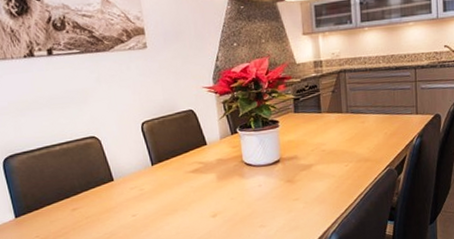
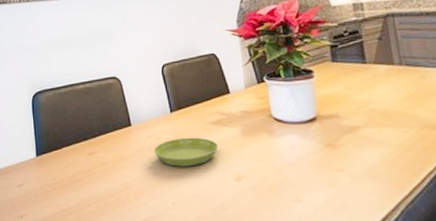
saucer: none [137,185,197,212] -> present [154,137,219,167]

